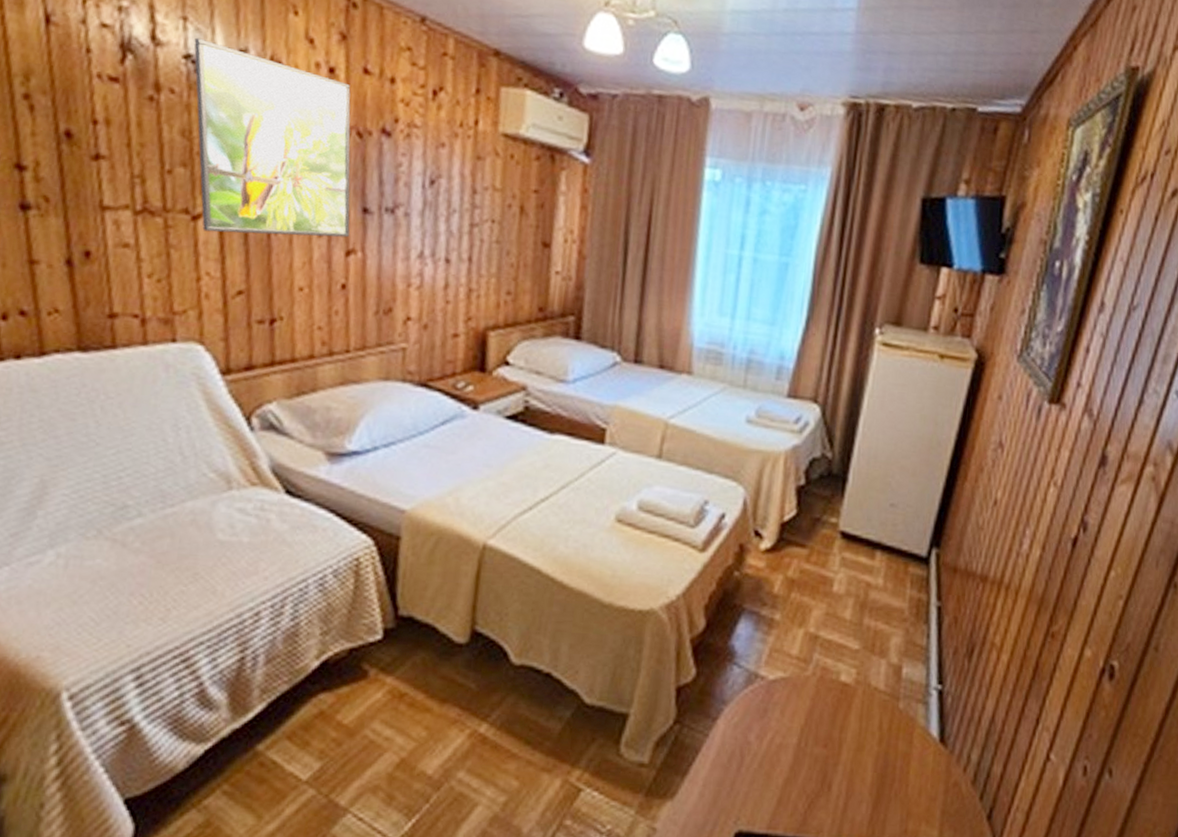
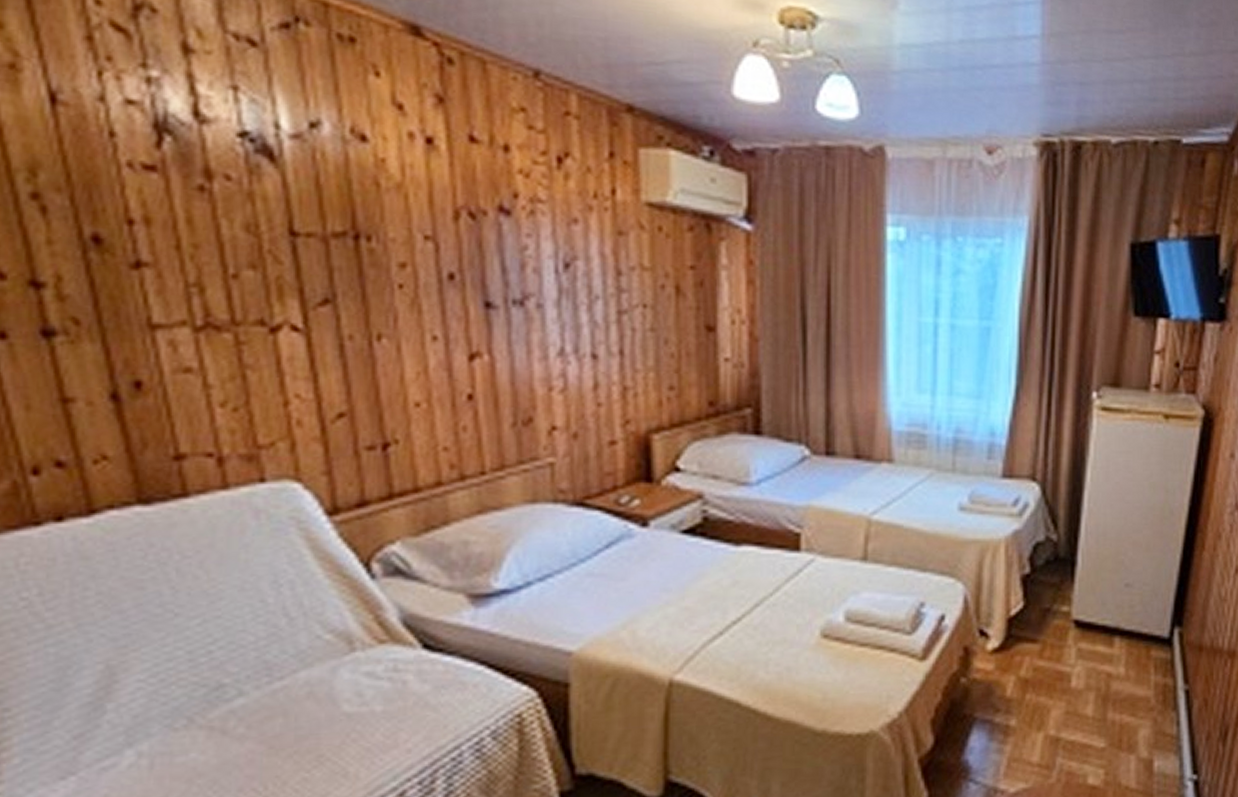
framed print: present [194,37,351,238] -> none [250,110,471,346]

